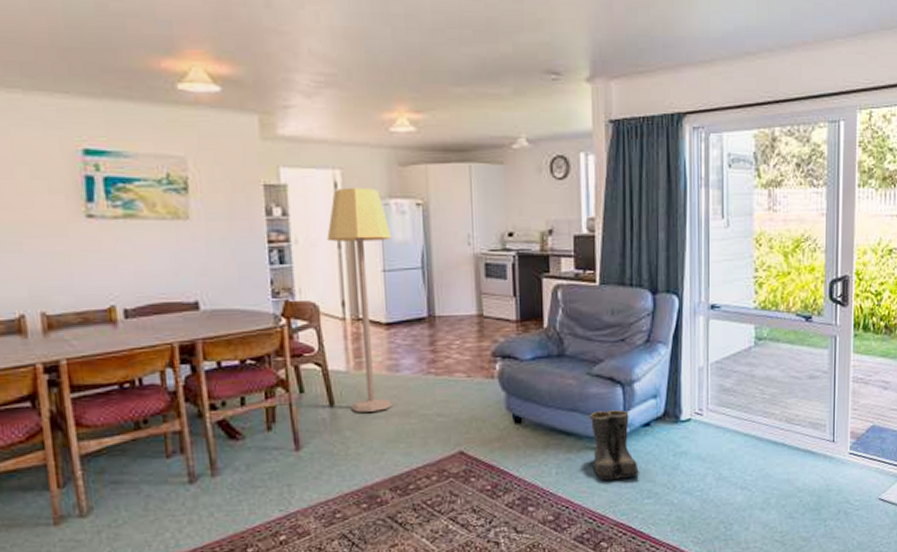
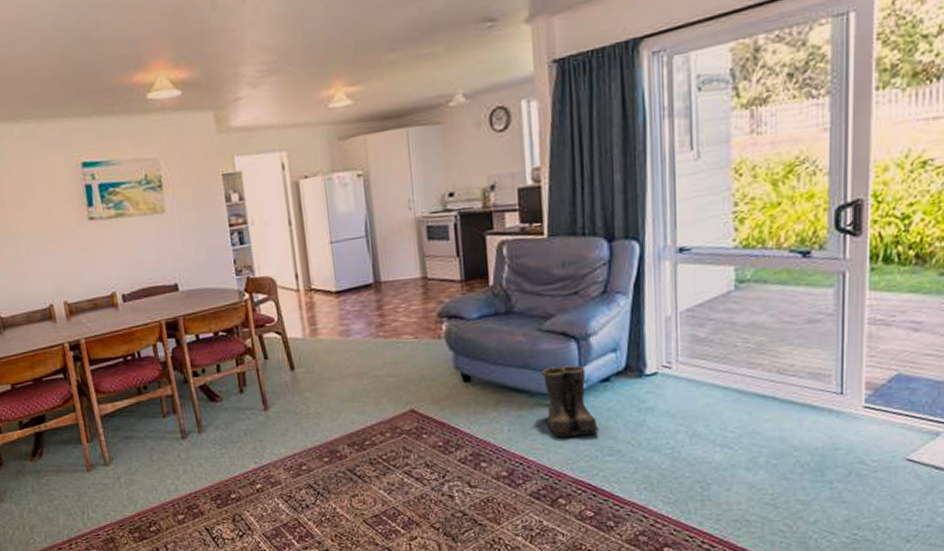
lamp: present [327,187,393,412] -> none [278,165,346,375]

